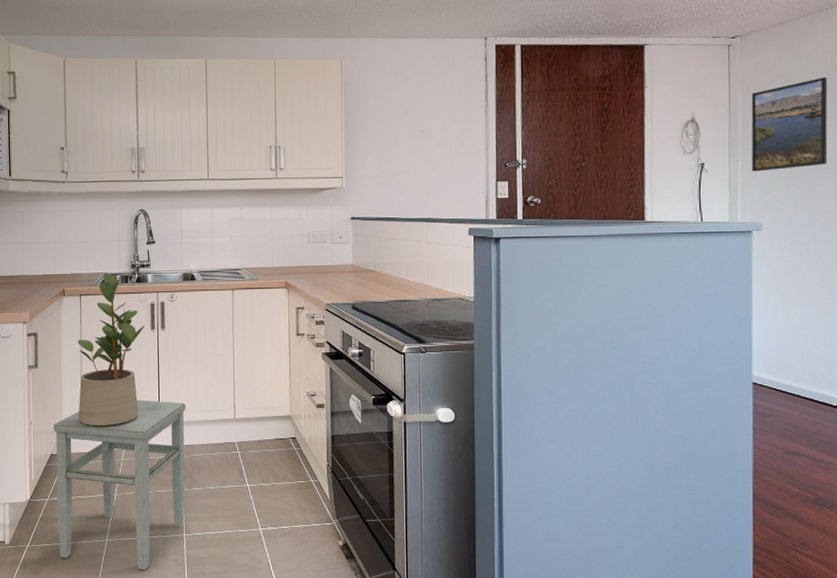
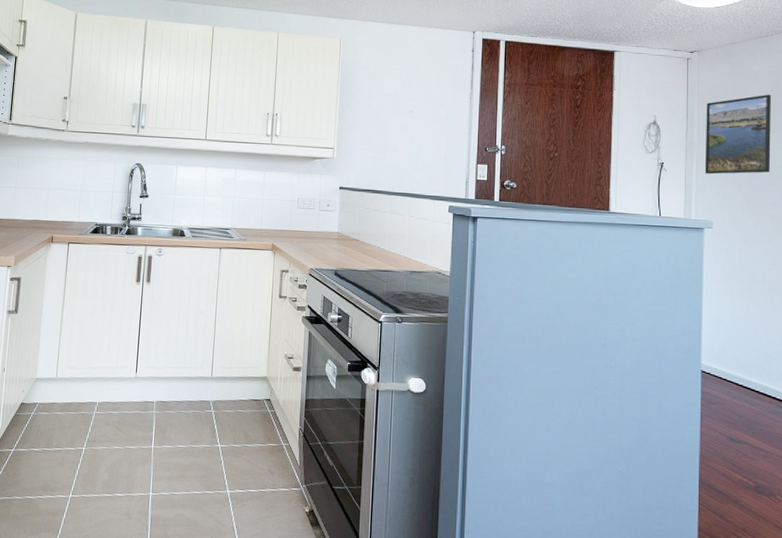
stool: present [53,399,186,571] -> none [18,352,164,530]
potted plant: present [77,273,145,425] -> none [53,223,130,377]

